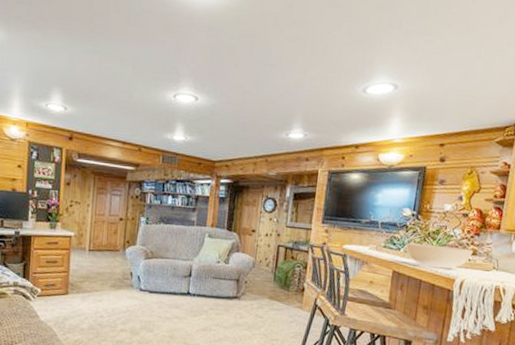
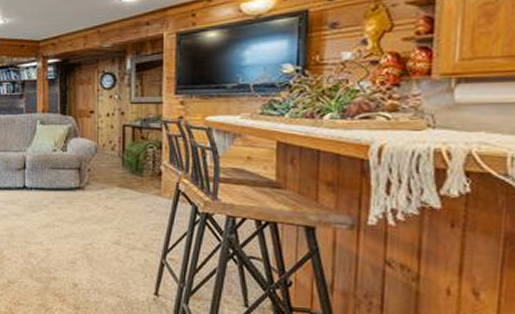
bowl: present [405,242,474,269] -> none [291,104,394,133]

